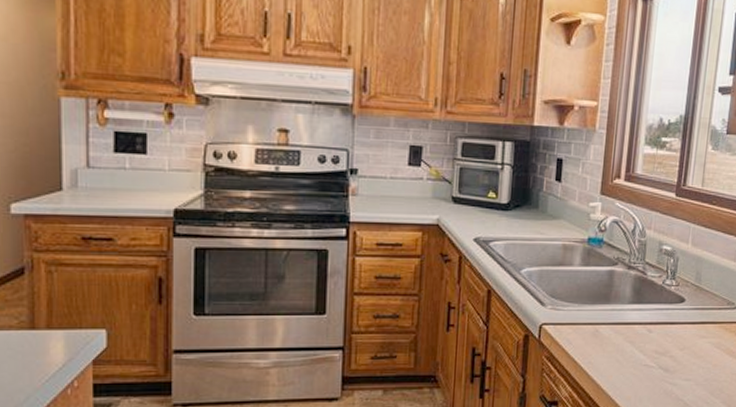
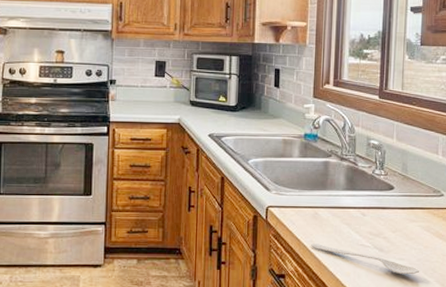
spoon: none [589,365,707,397] -> present [311,244,420,275]

